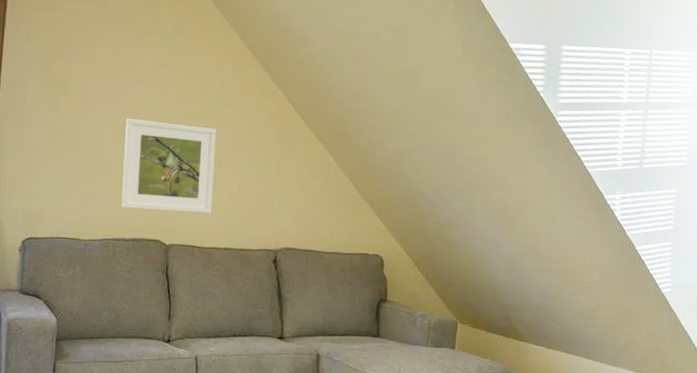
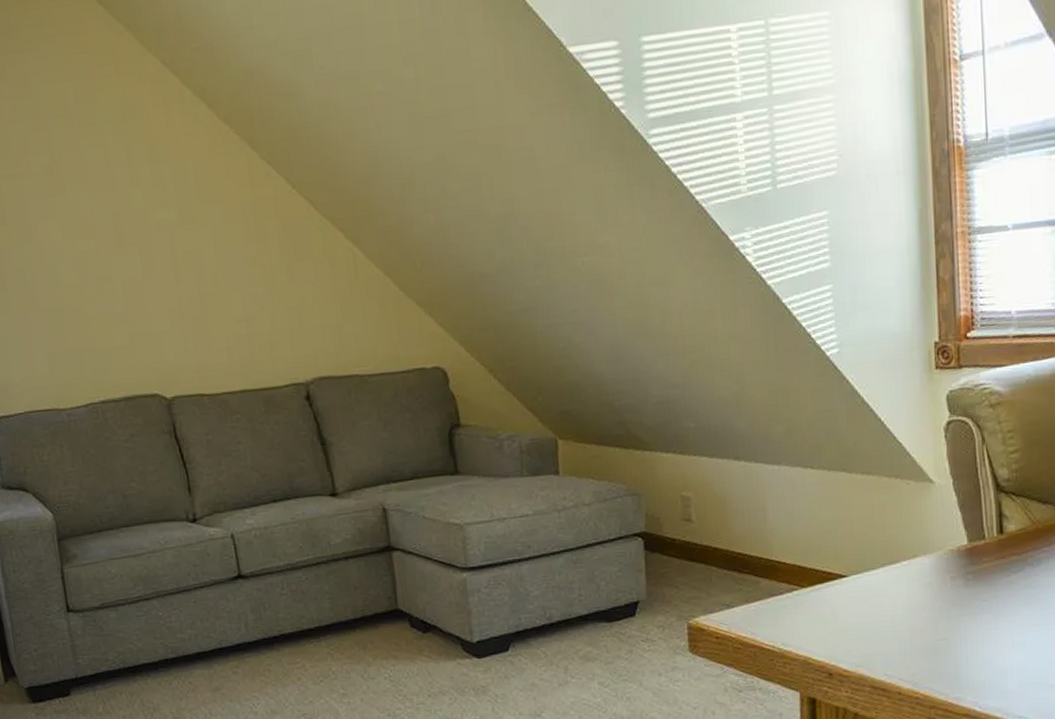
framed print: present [121,118,217,214] -> none [86,235,216,360]

